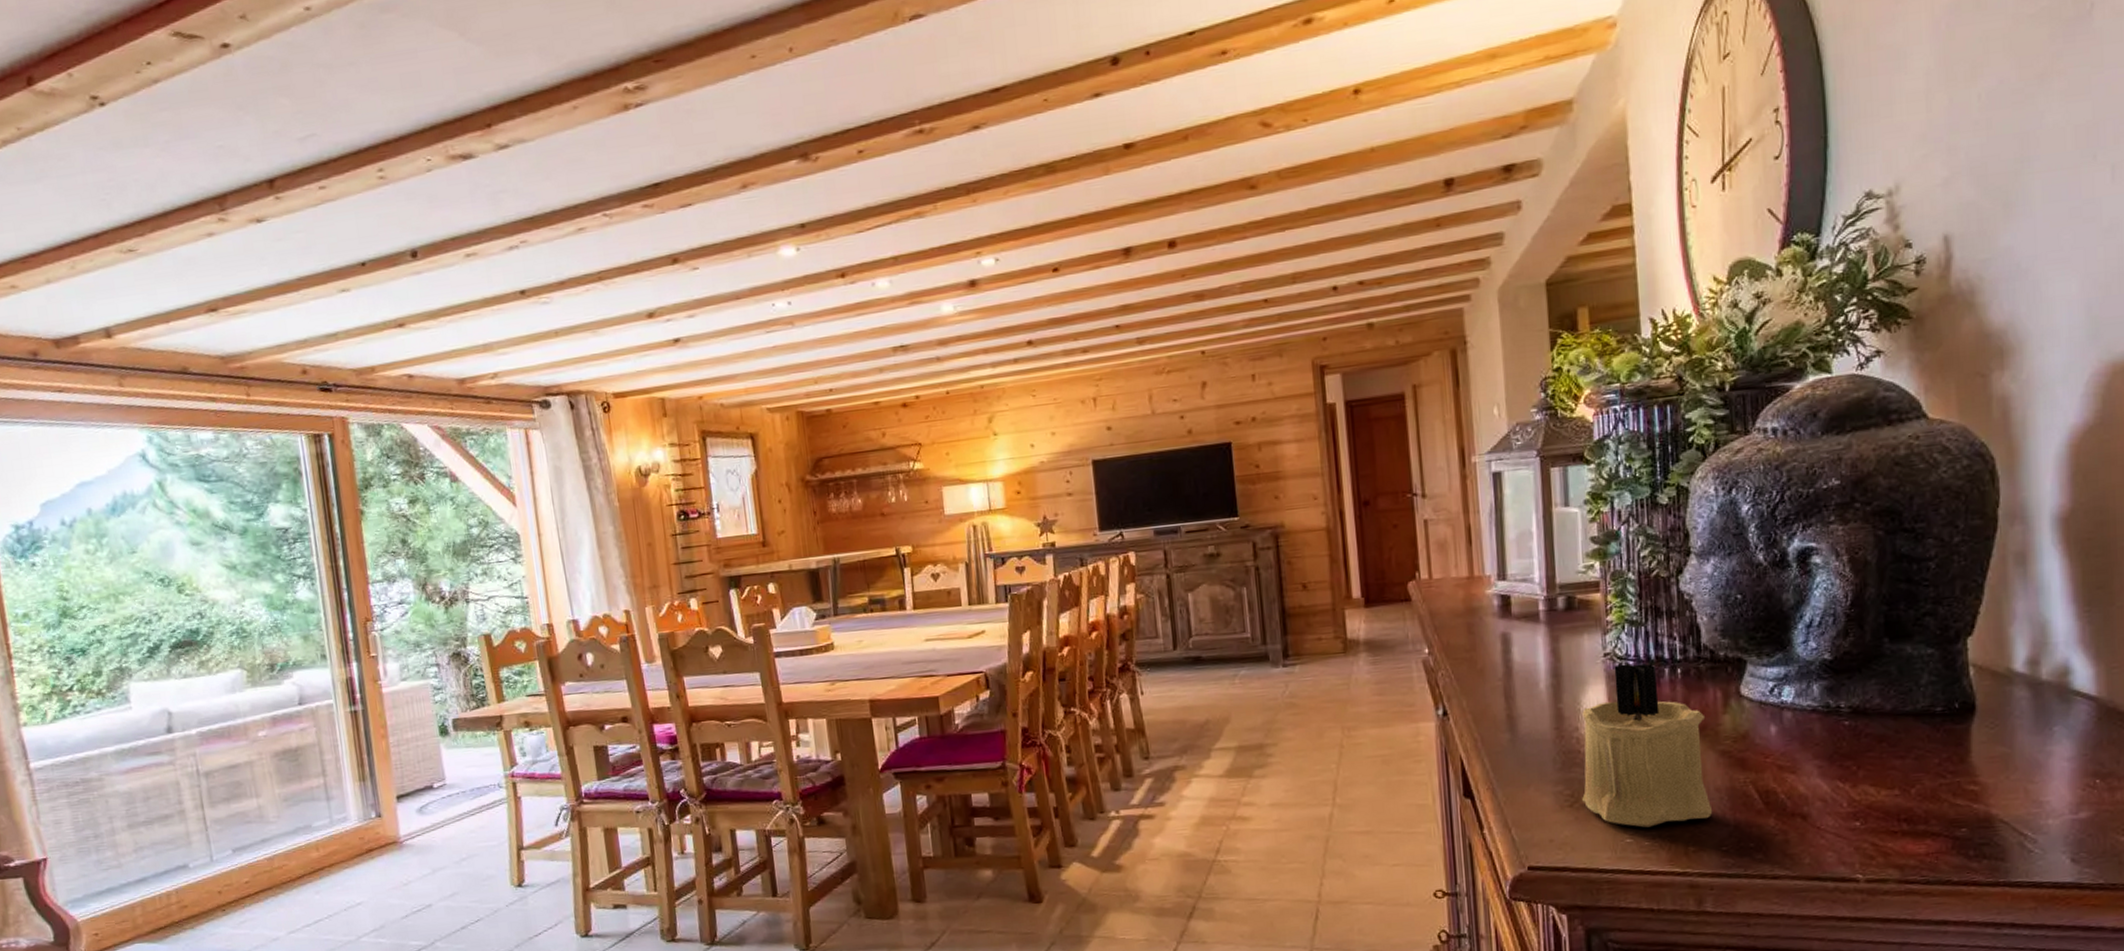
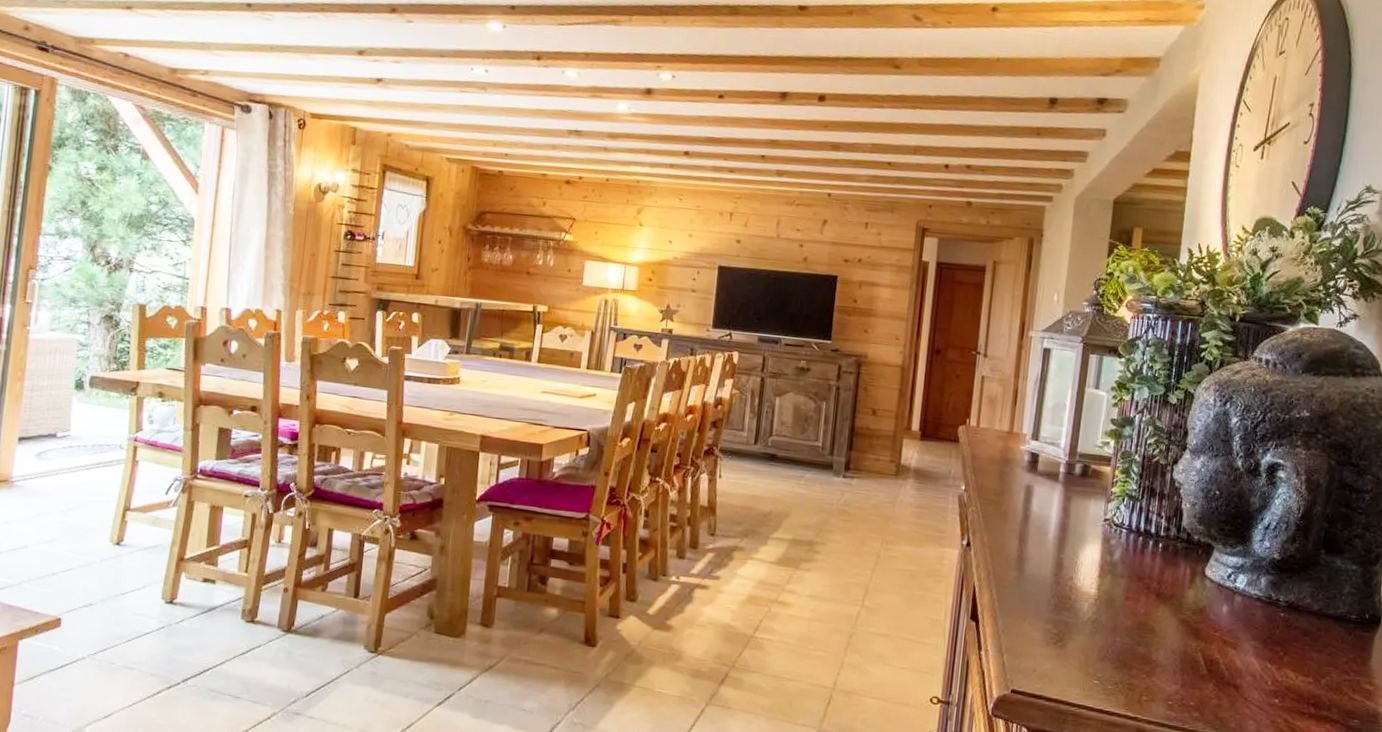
candle: present [1582,663,1713,828] -> none [1065,530,1175,674]

